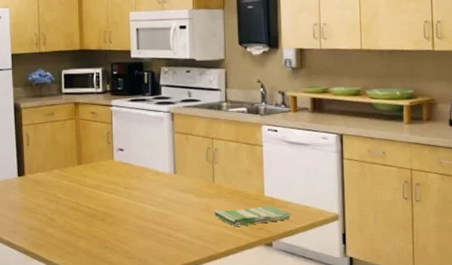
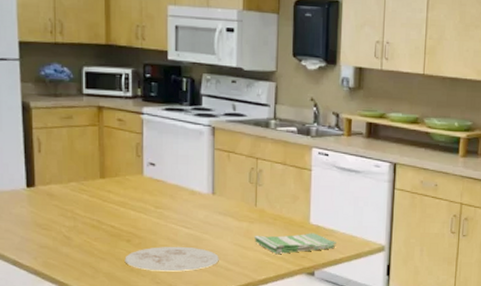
plate: none [100,223,183,247] -> present [124,246,219,272]

